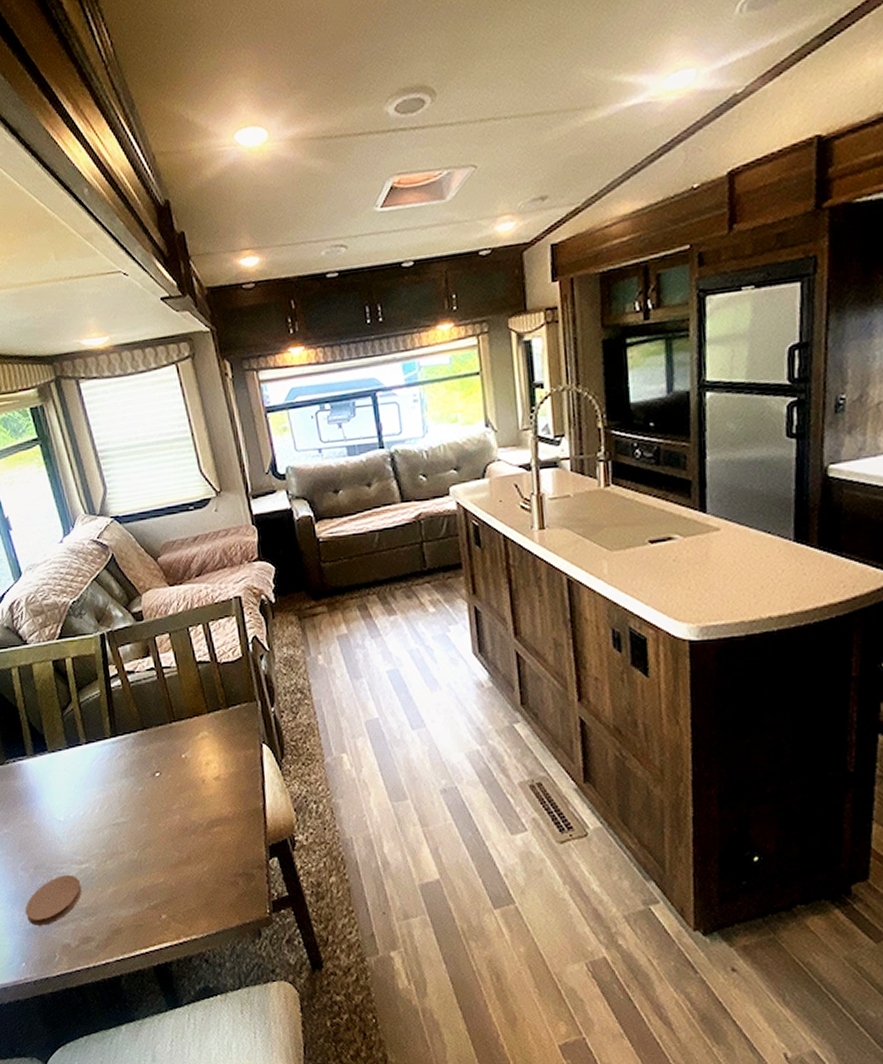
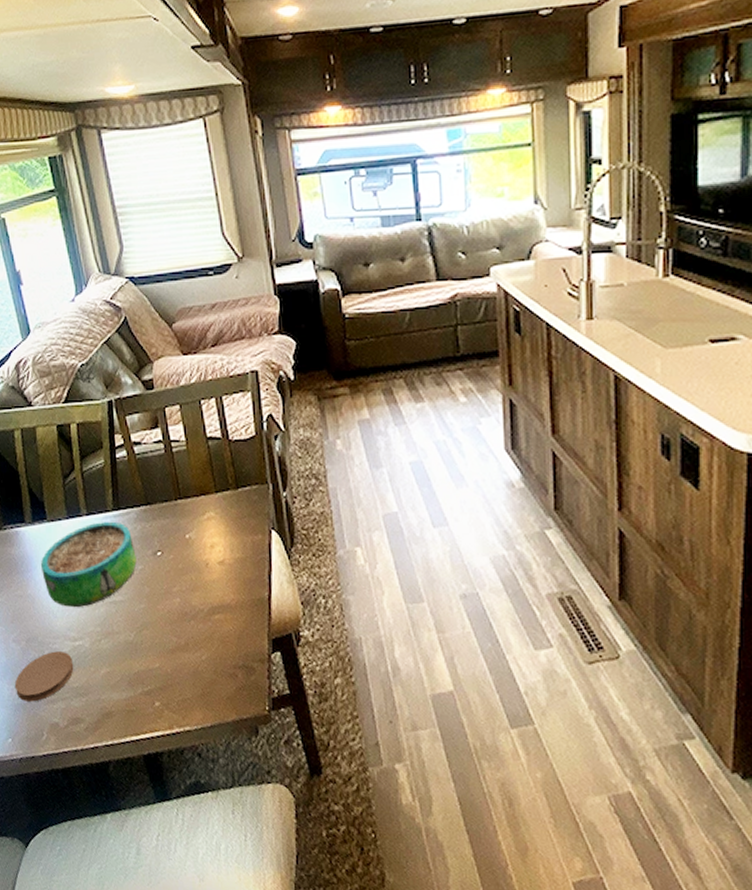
decorative bowl: none [44,747,137,833] -> present [41,521,137,608]

